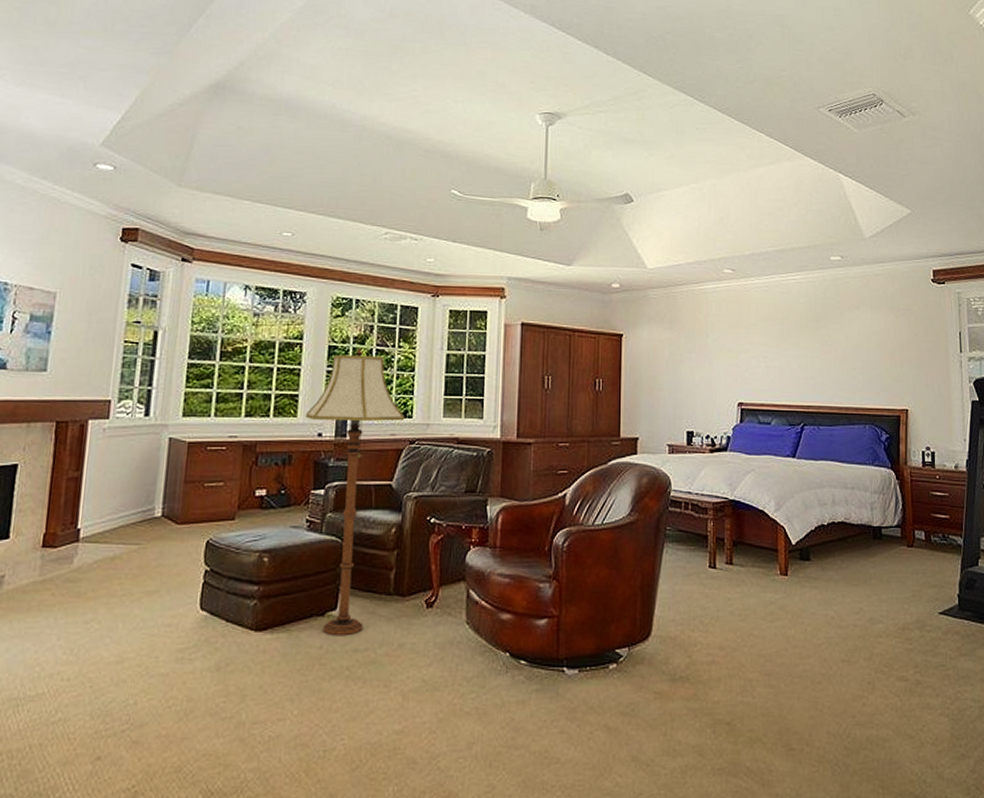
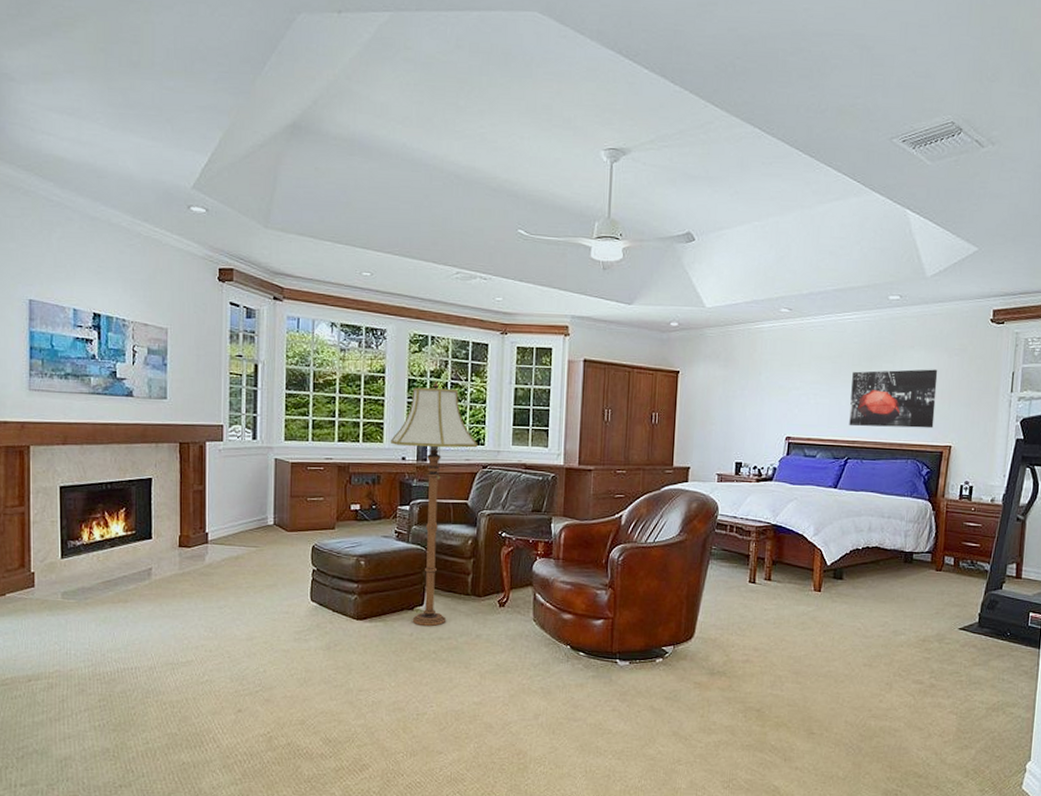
wall art: none [801,330,888,391] -> present [849,369,938,429]

